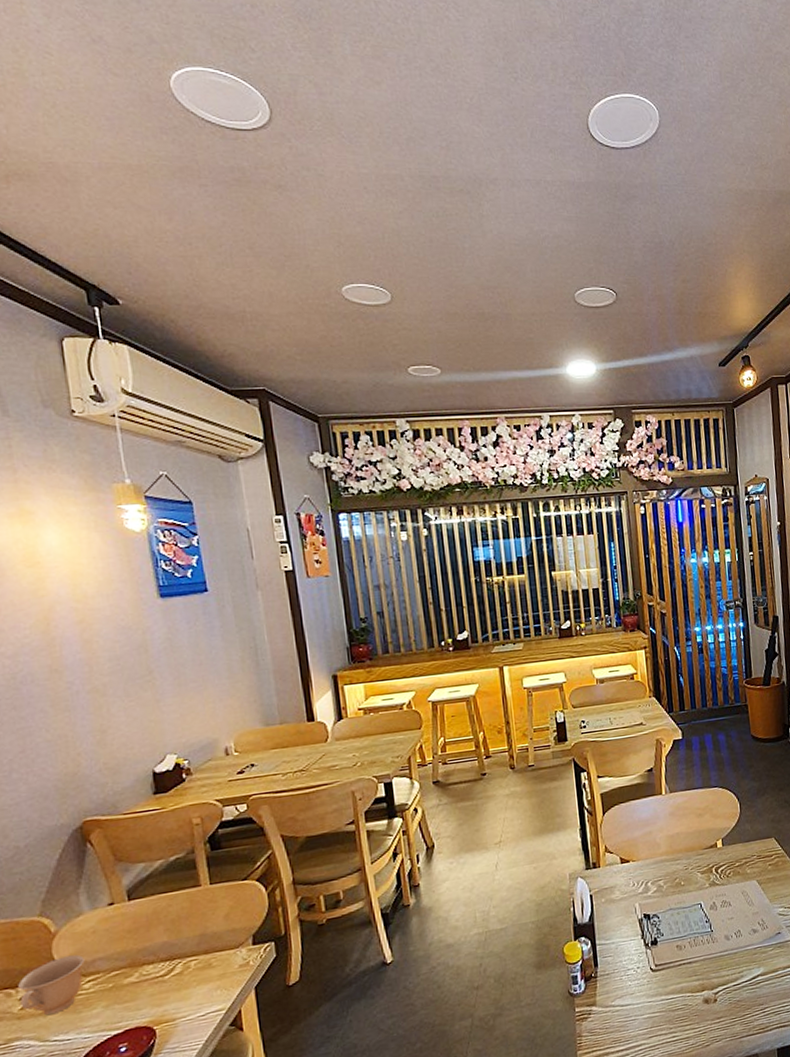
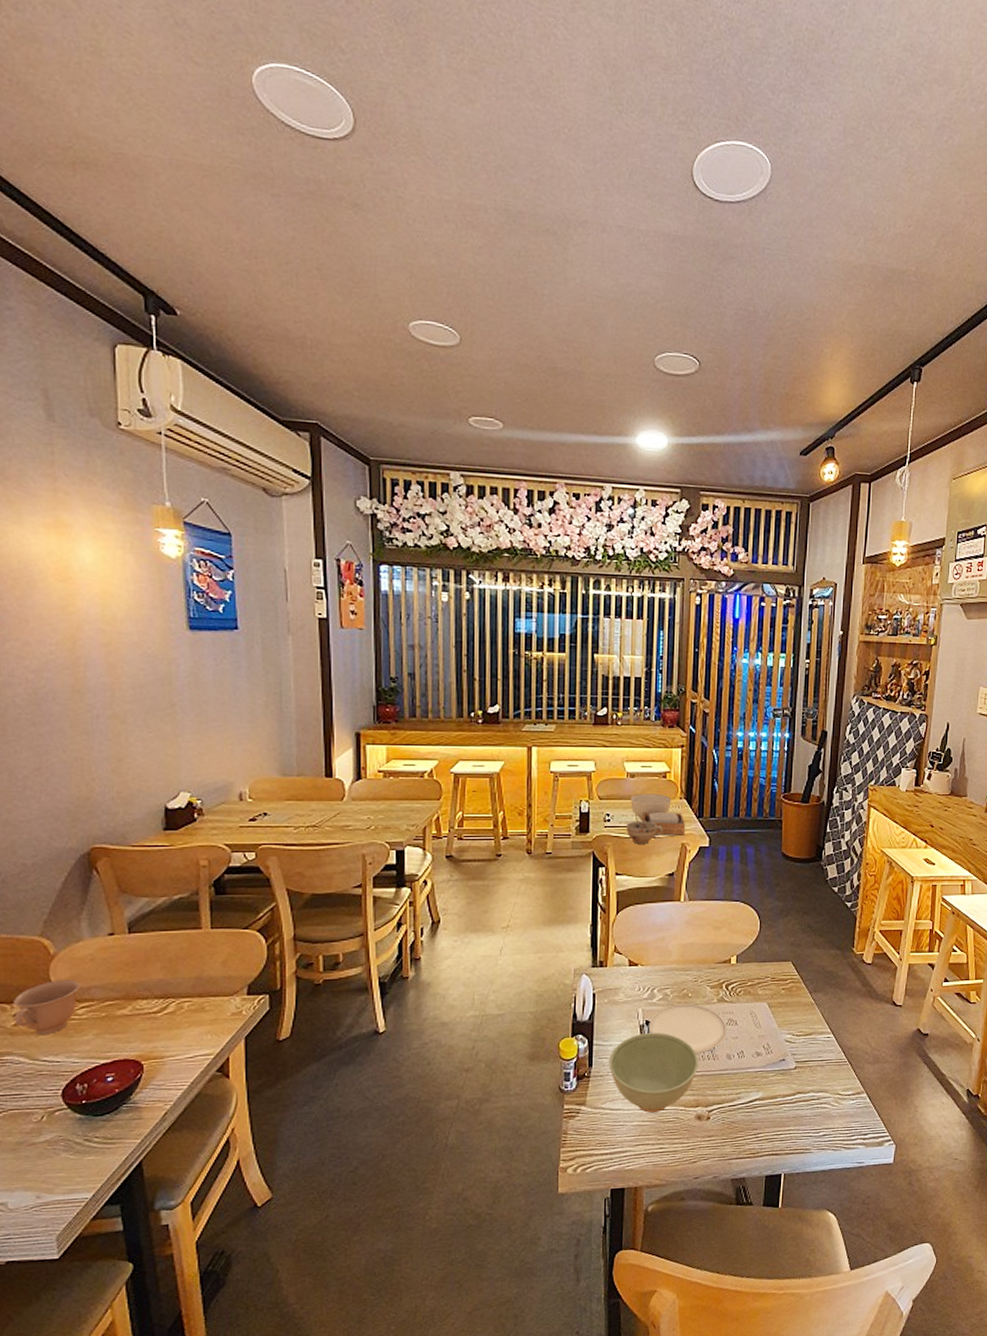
teacup: none [601,722,638,746] -> present [625,821,664,844]
bowl: none [602,695,642,723] -> present [630,793,672,821]
bowl: none [613,923,700,1004] -> present [609,1033,699,1113]
napkin holder: none [616,710,659,735] -> present [642,811,686,836]
plate: none [647,891,722,940] -> present [649,1004,726,1055]

